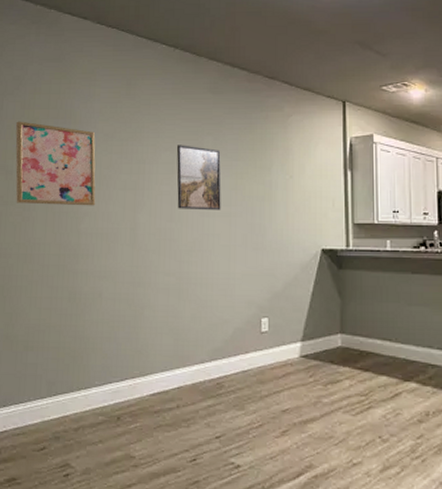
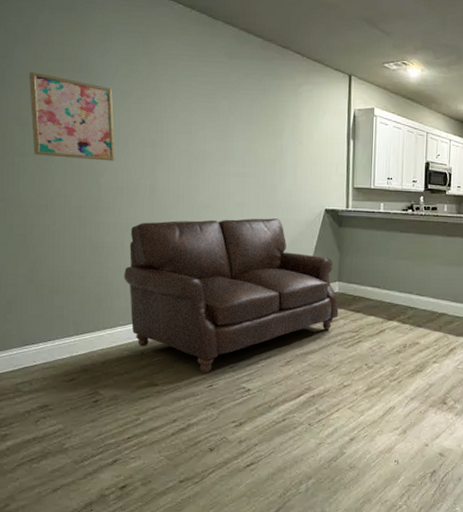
sofa: none [101,261,343,444] -> present [124,218,339,373]
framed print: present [176,145,221,211] -> none [193,106,236,171]

